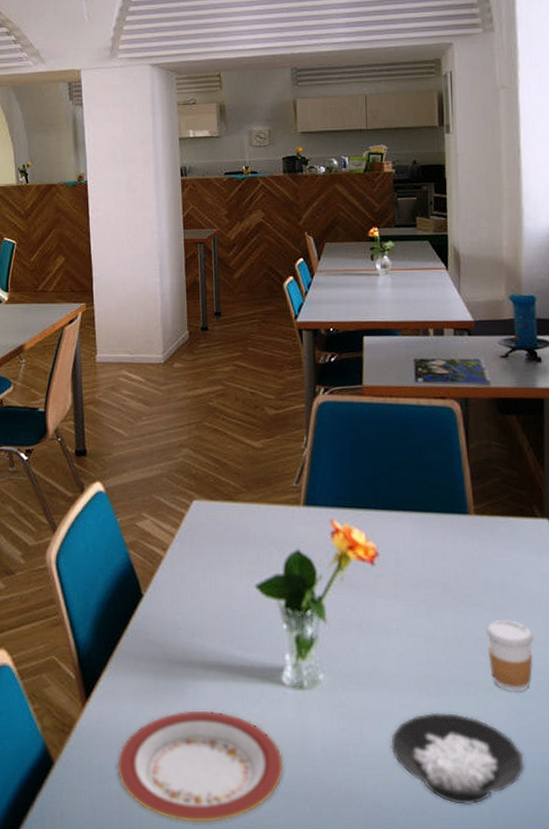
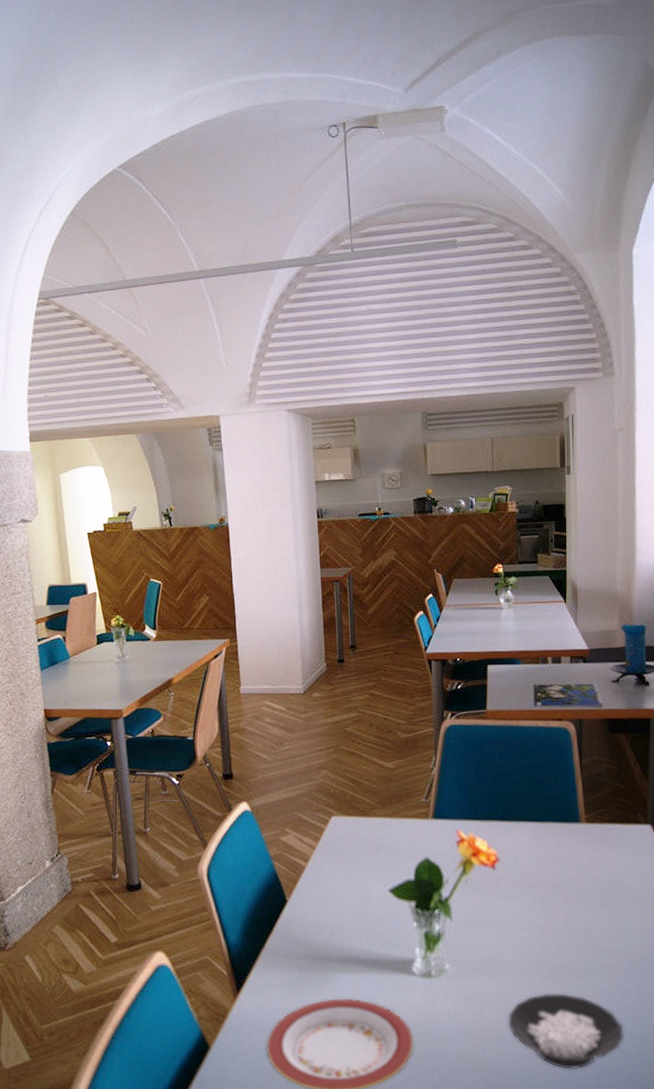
coffee cup: present [486,619,534,692] -> none [594,912,635,974]

